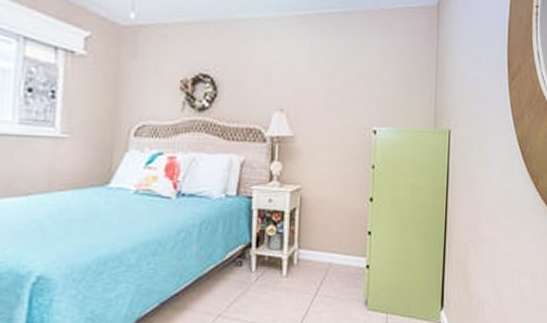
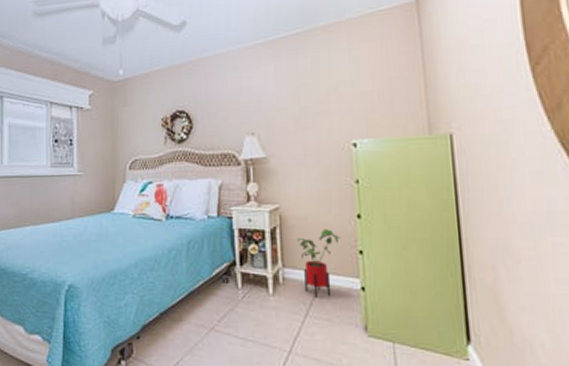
house plant: none [314,211,354,277] -> present [296,229,341,298]

